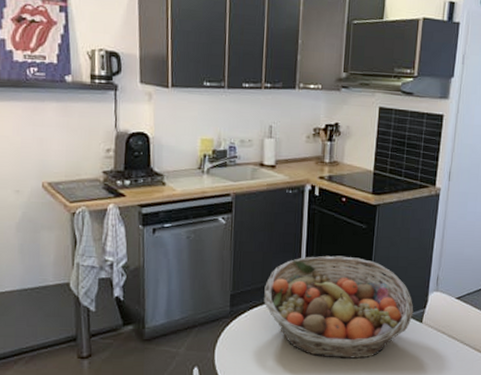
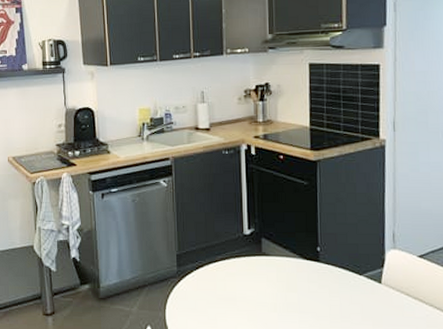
fruit basket: present [264,255,414,359] -> none [209,214,370,321]

